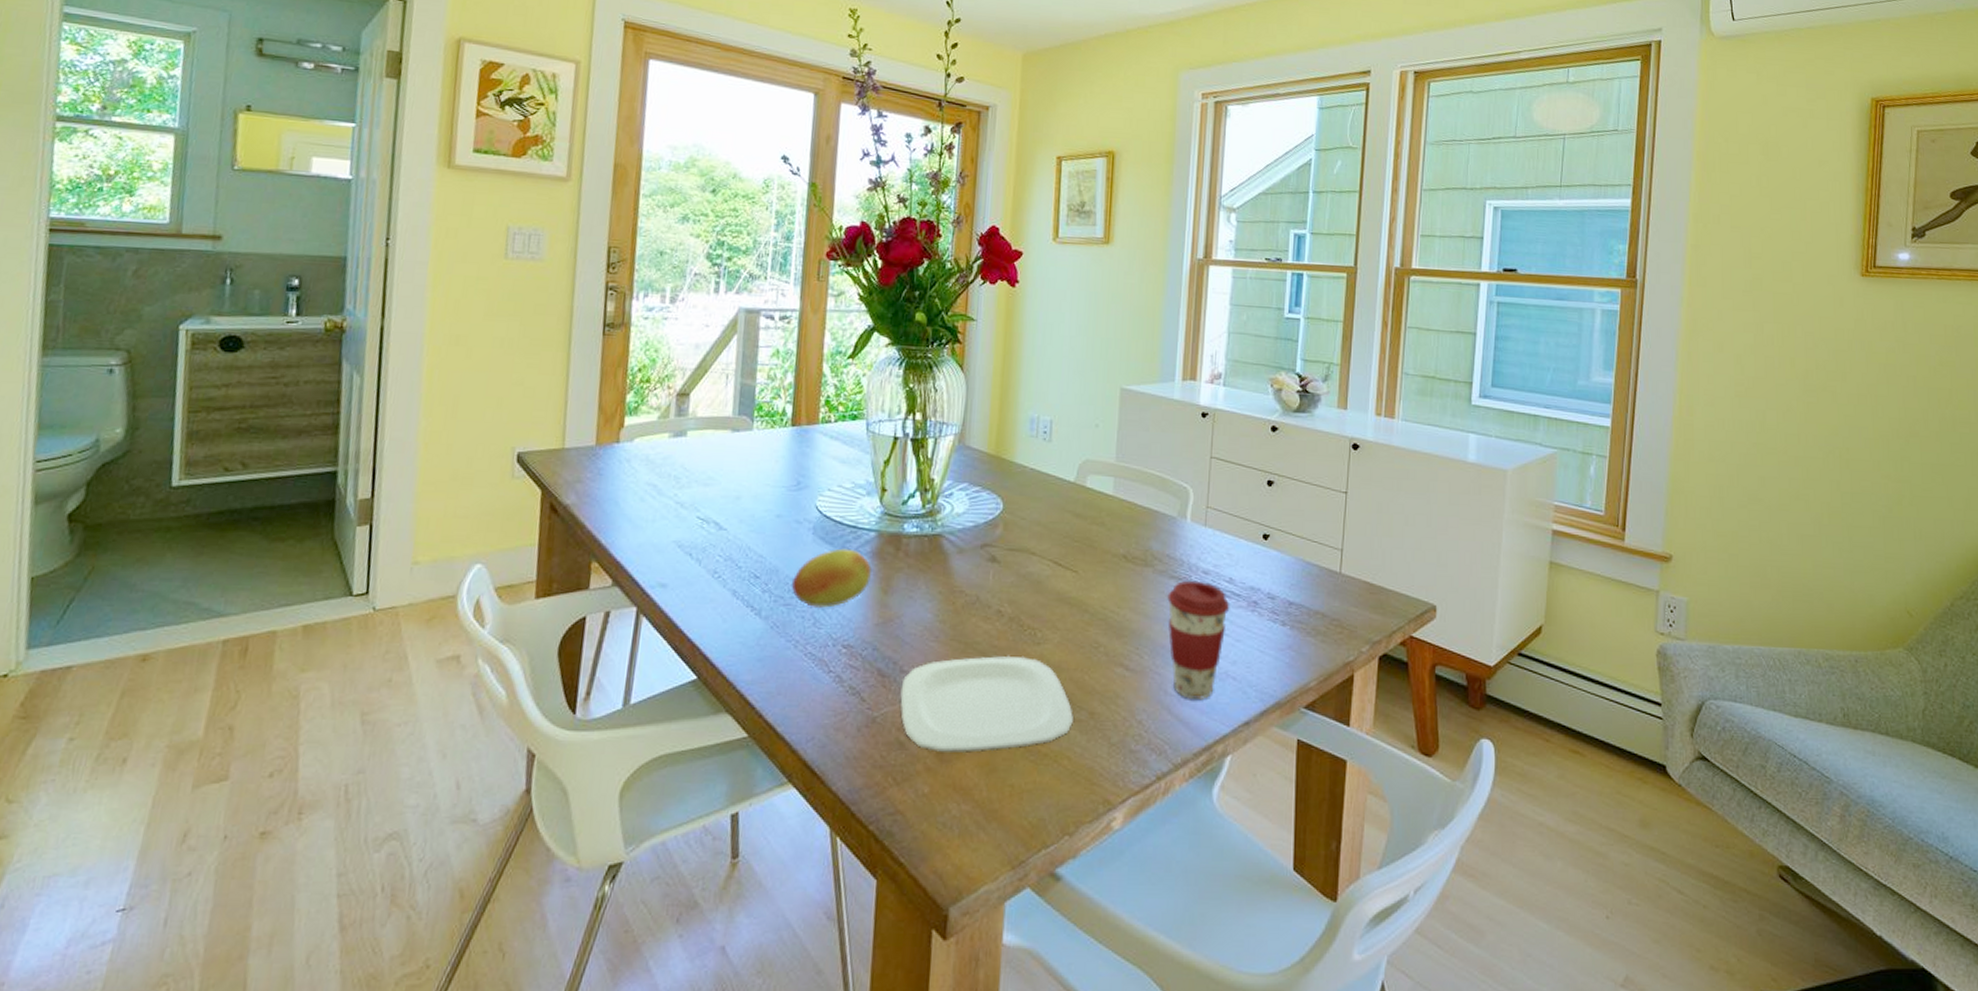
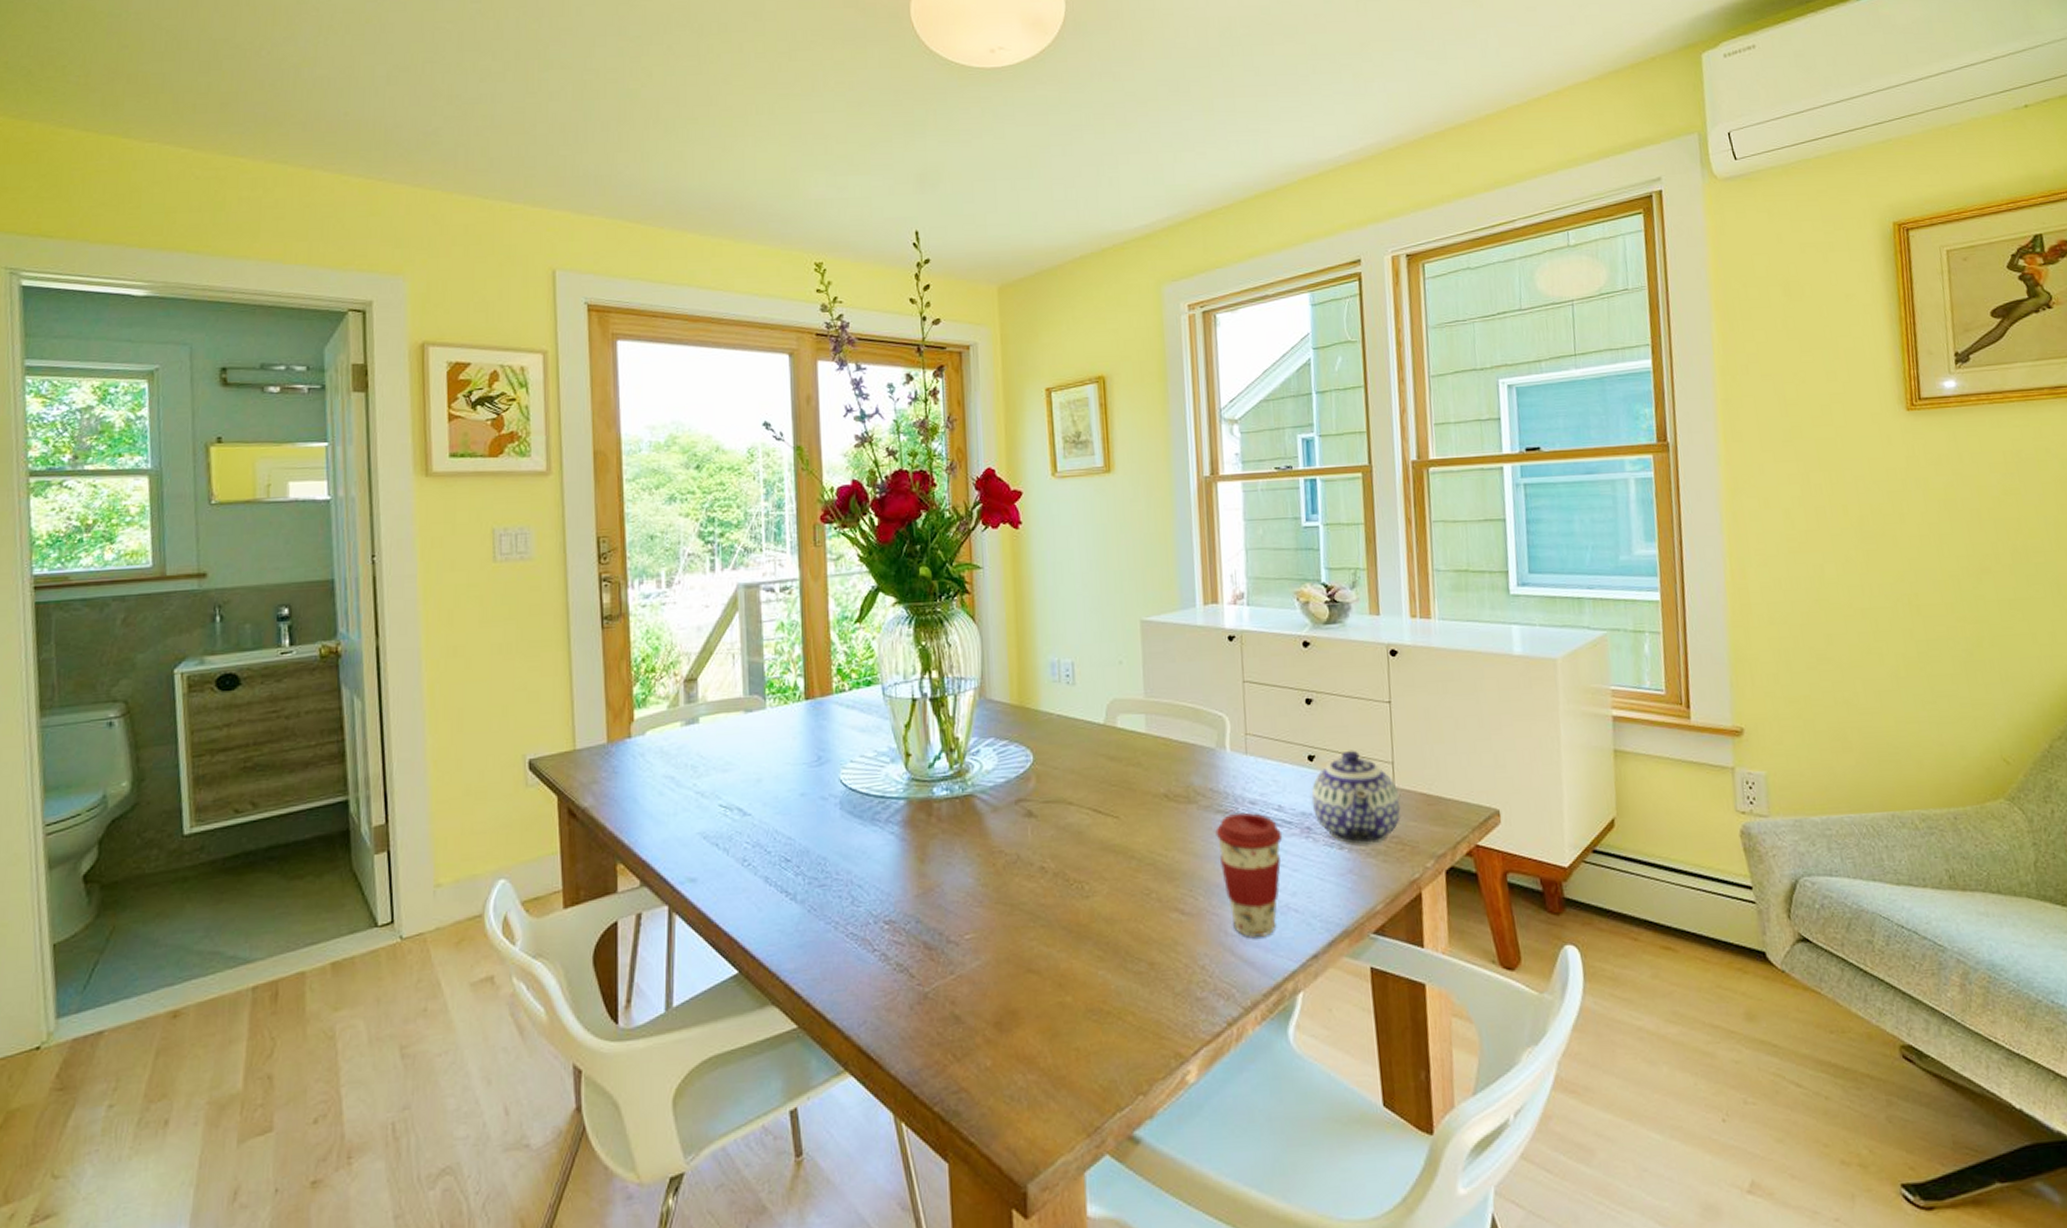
fruit: present [791,548,872,608] -> none [824,820,906,885]
plate: present [900,655,1073,754] -> none [949,911,1133,1023]
teapot: none [1261,533,1345,624] -> present [1311,750,1402,845]

